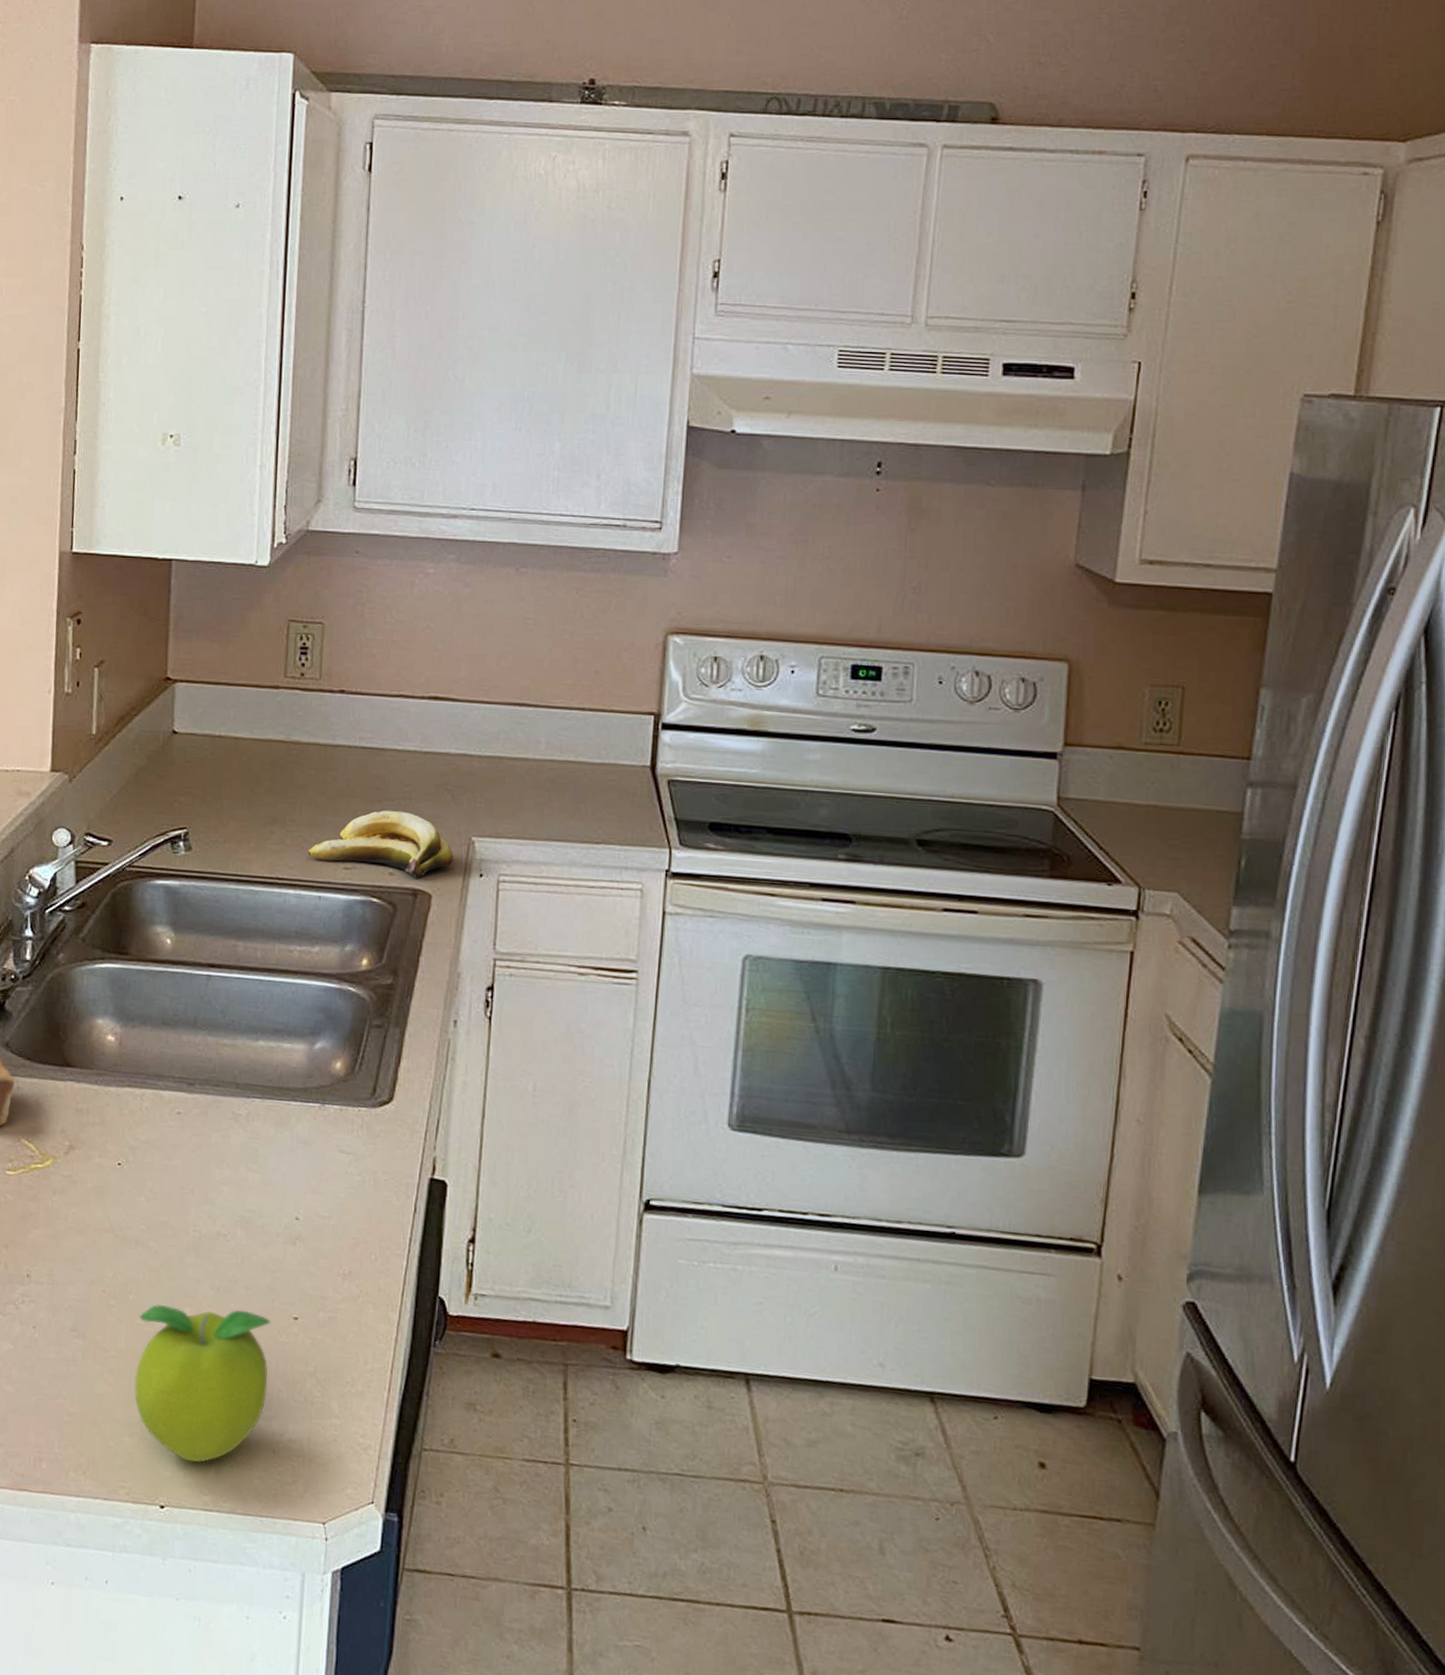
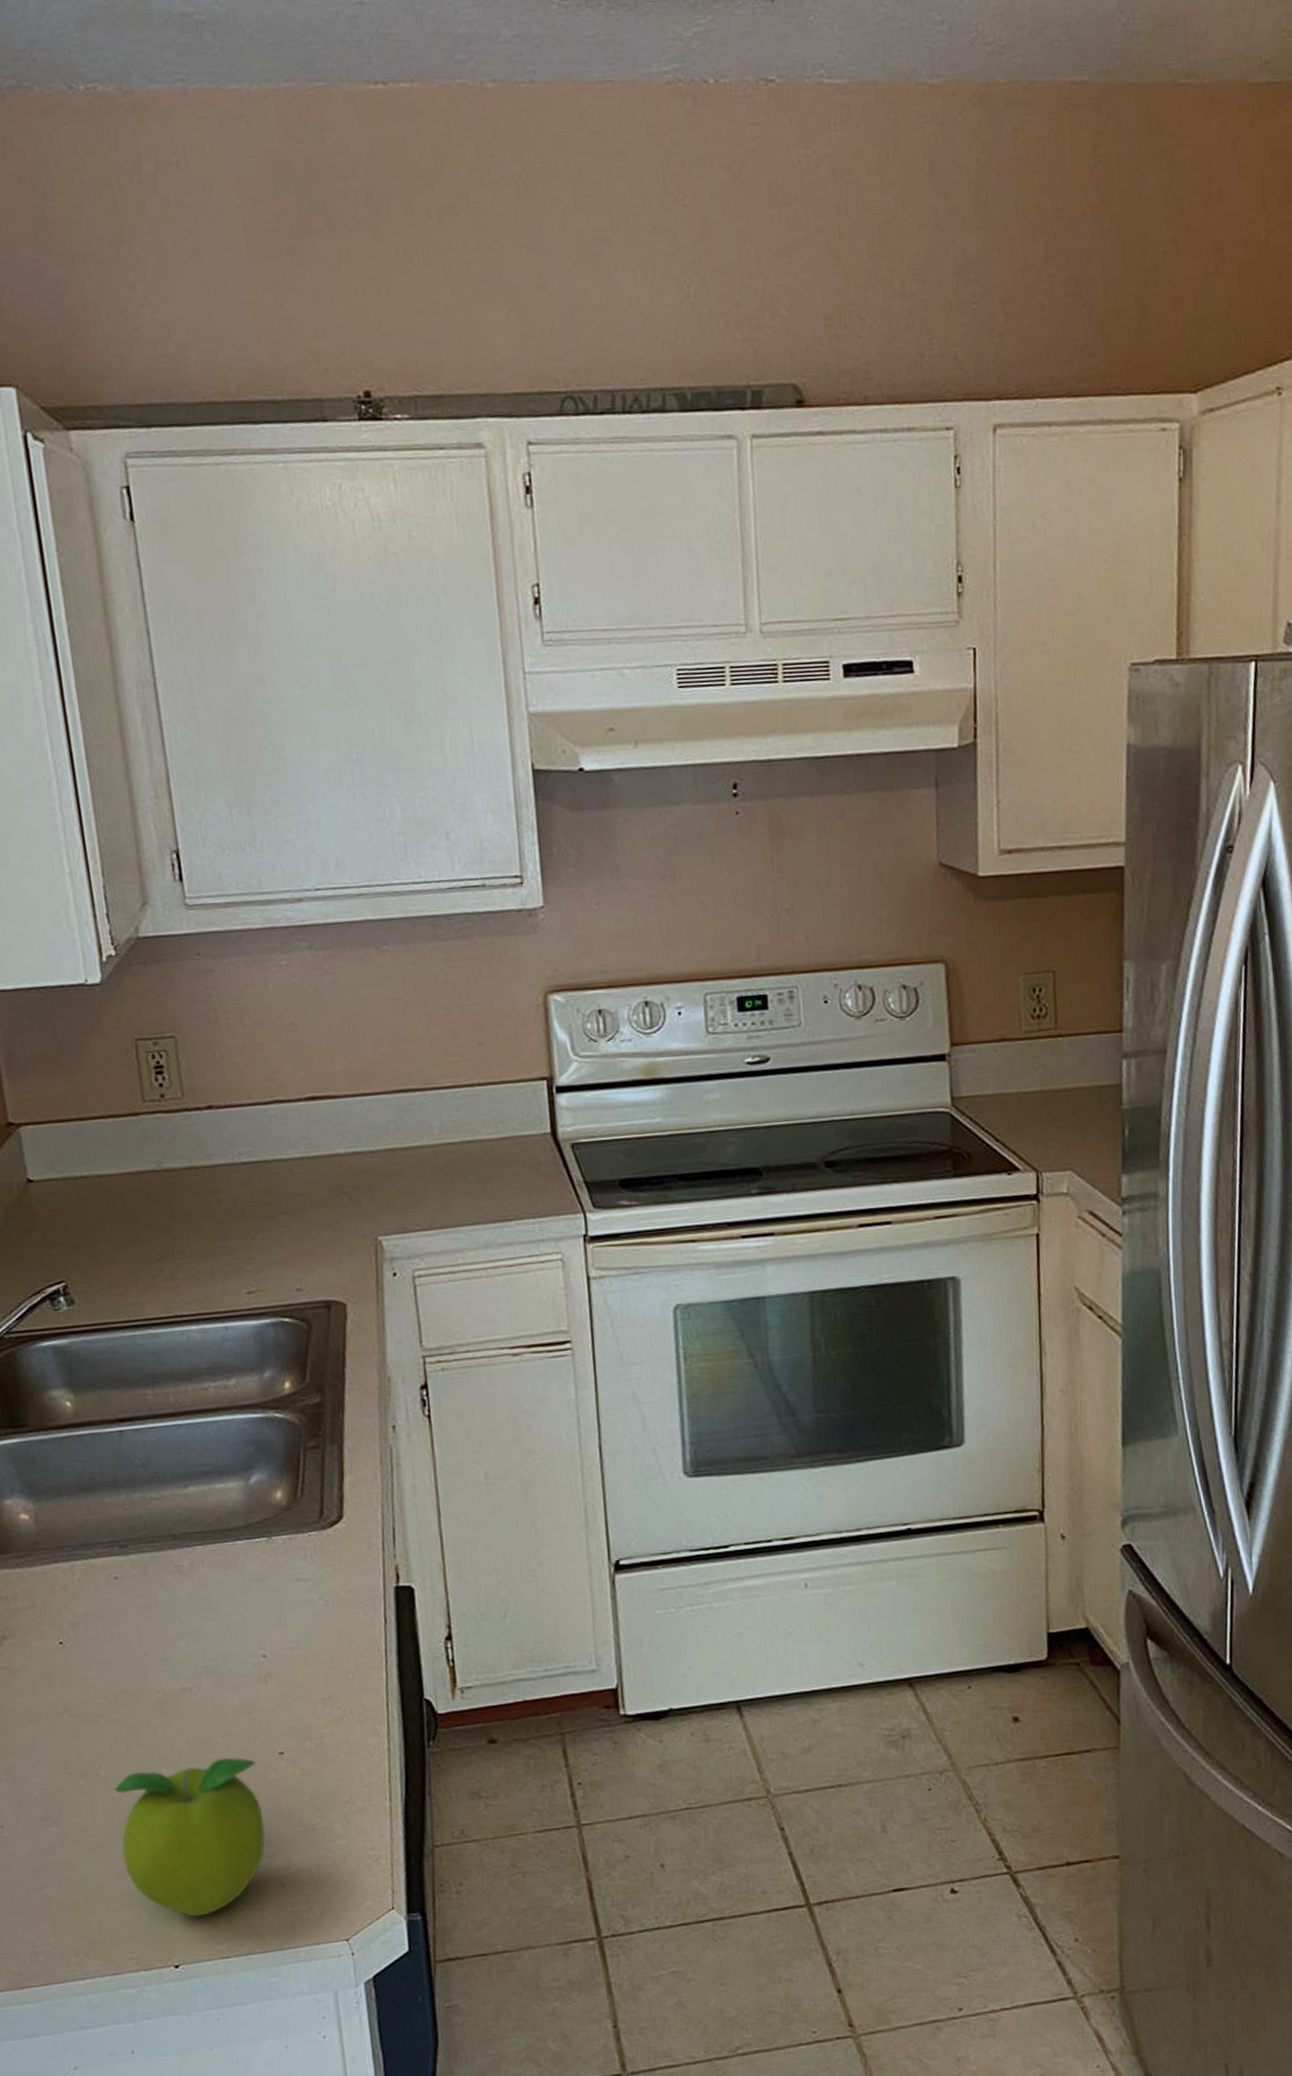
banana: present [308,810,454,878] -> none [204,1223,363,1289]

